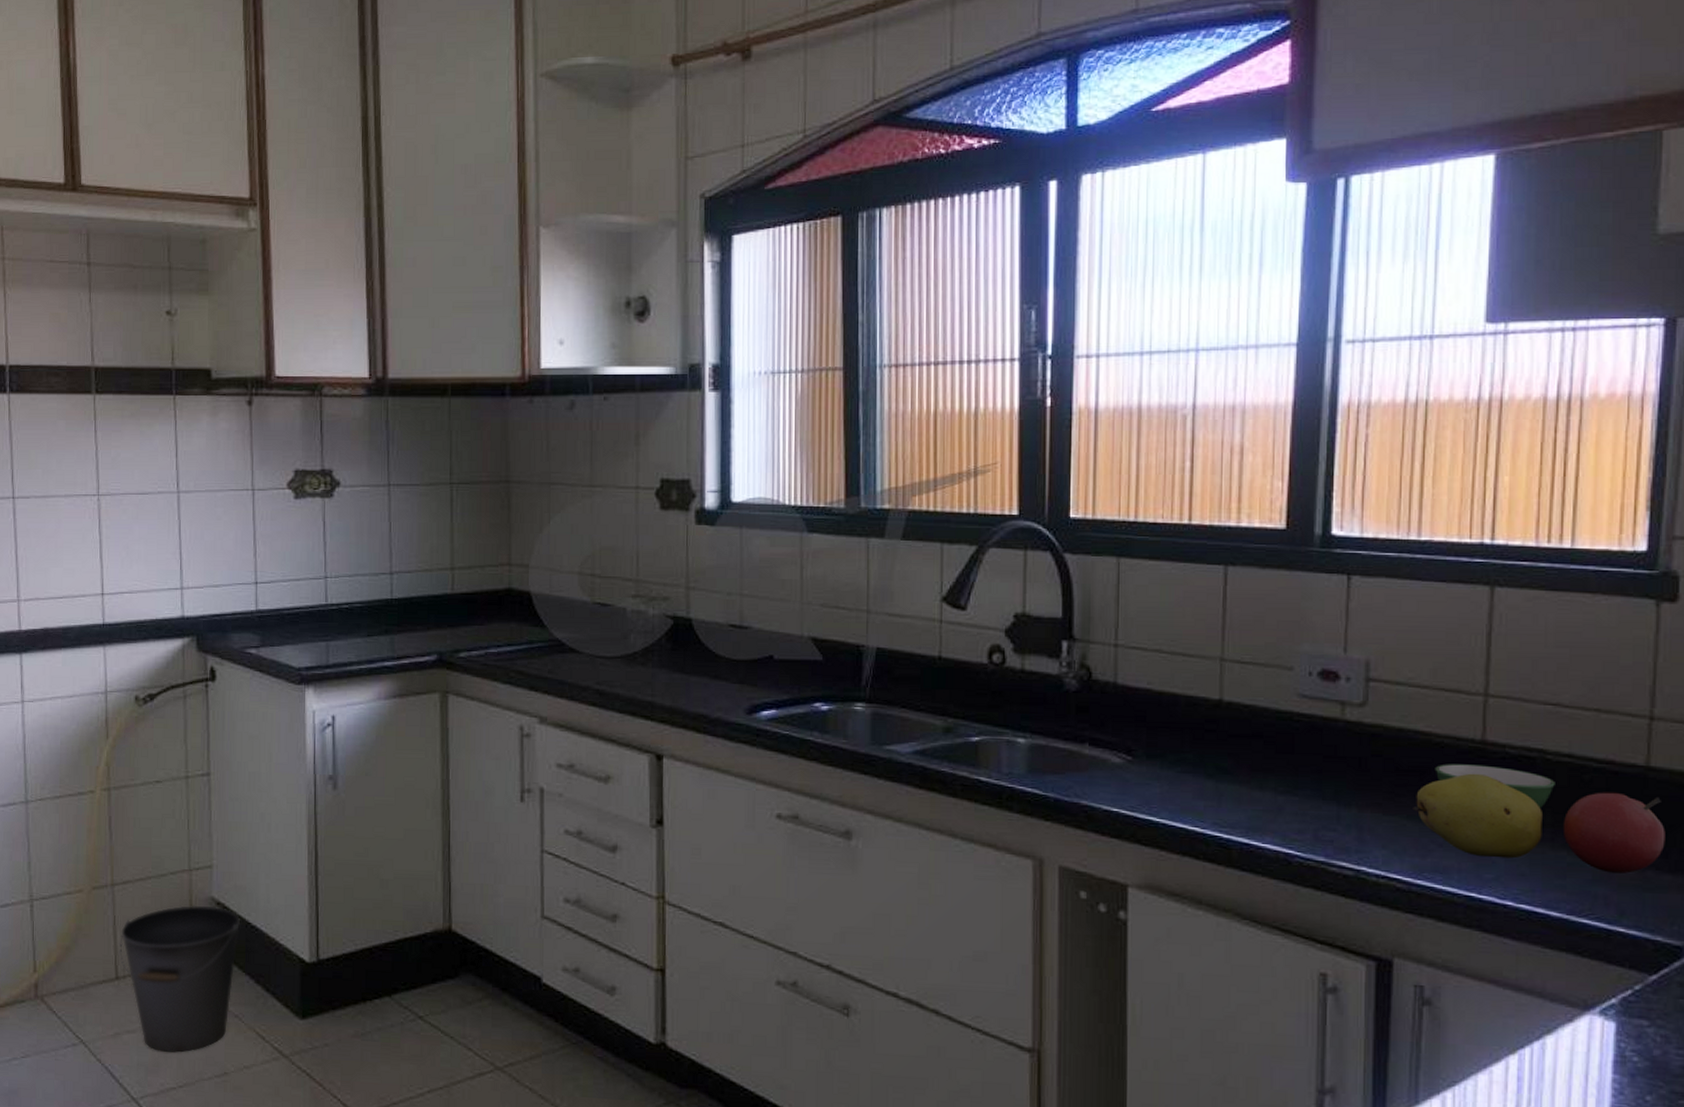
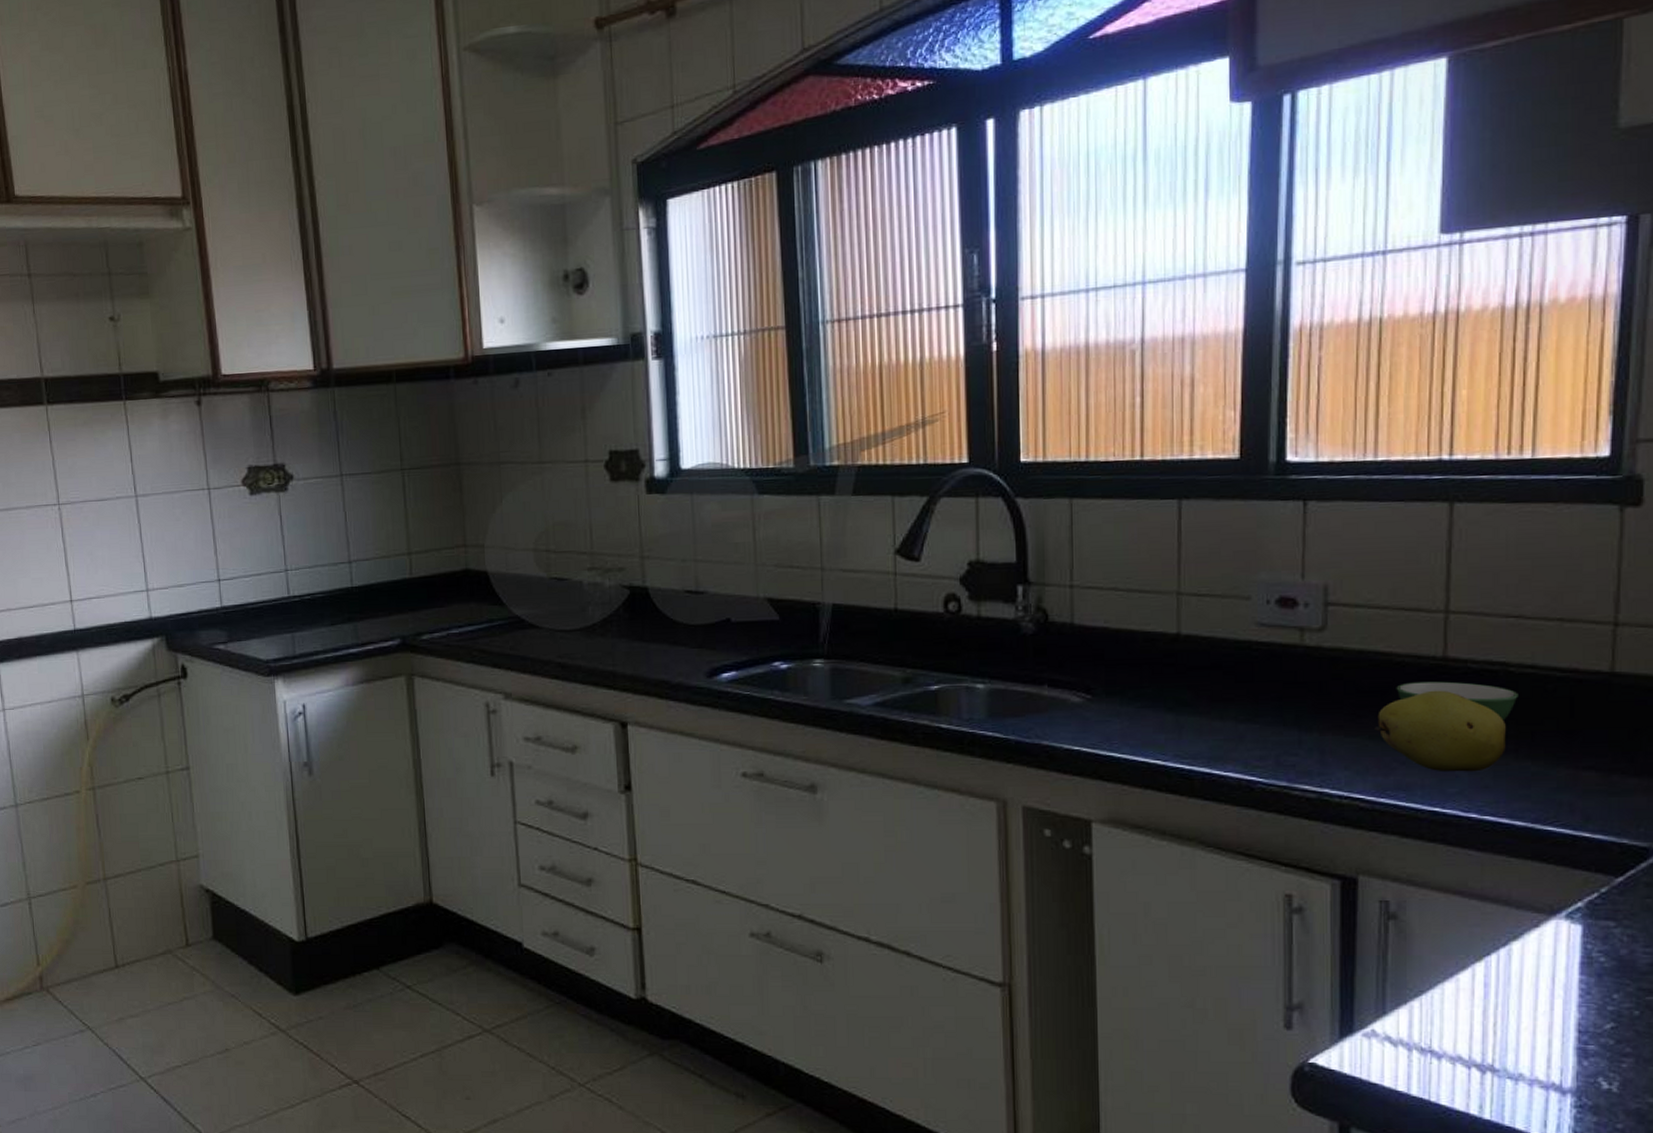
bucket: present [119,905,241,1053] -> none [116,893,230,1033]
fruit: present [1562,792,1665,874] -> none [1526,700,1631,780]

